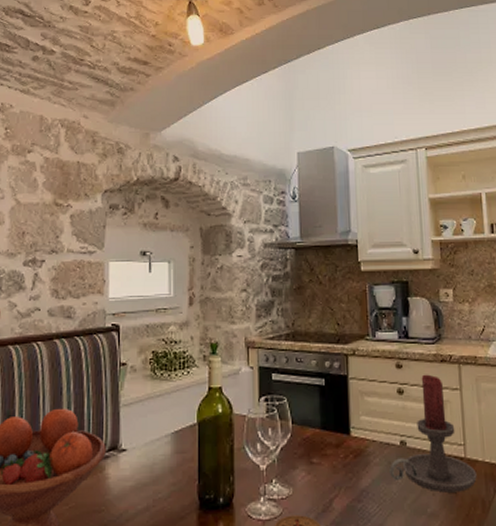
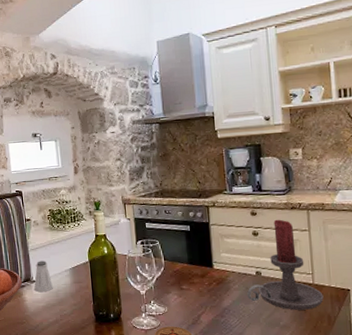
saltshaker: none [122,421,147,466] -> present [34,261,53,293]

